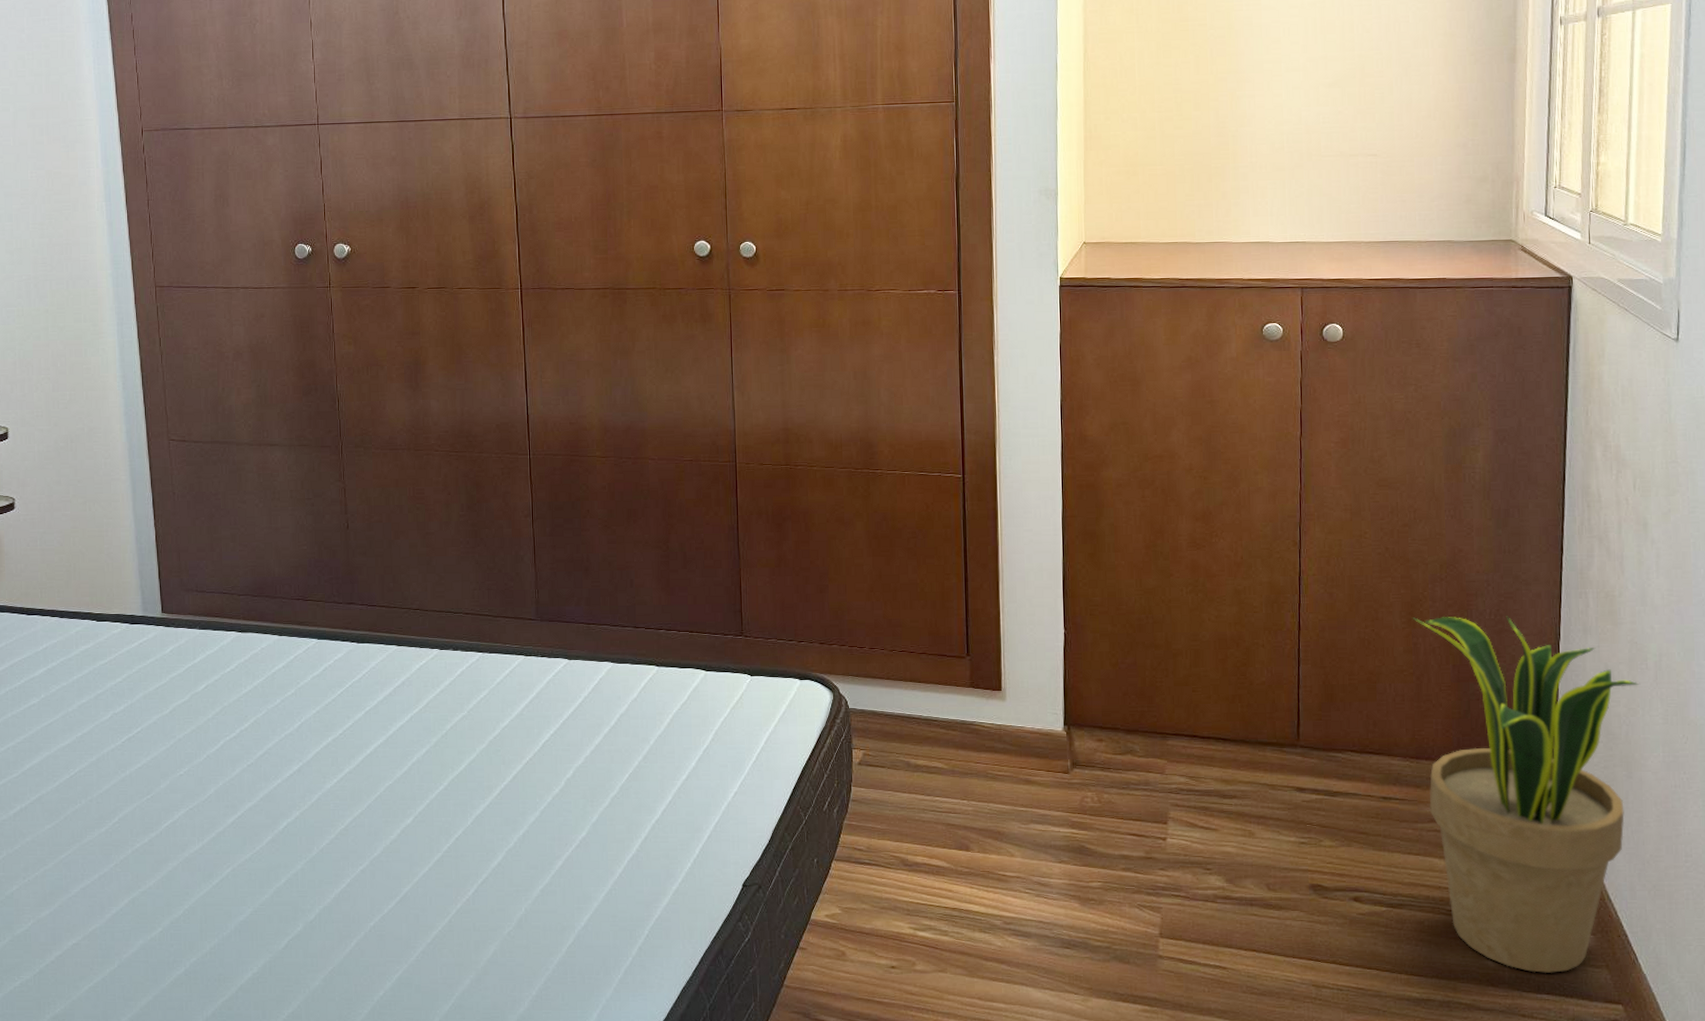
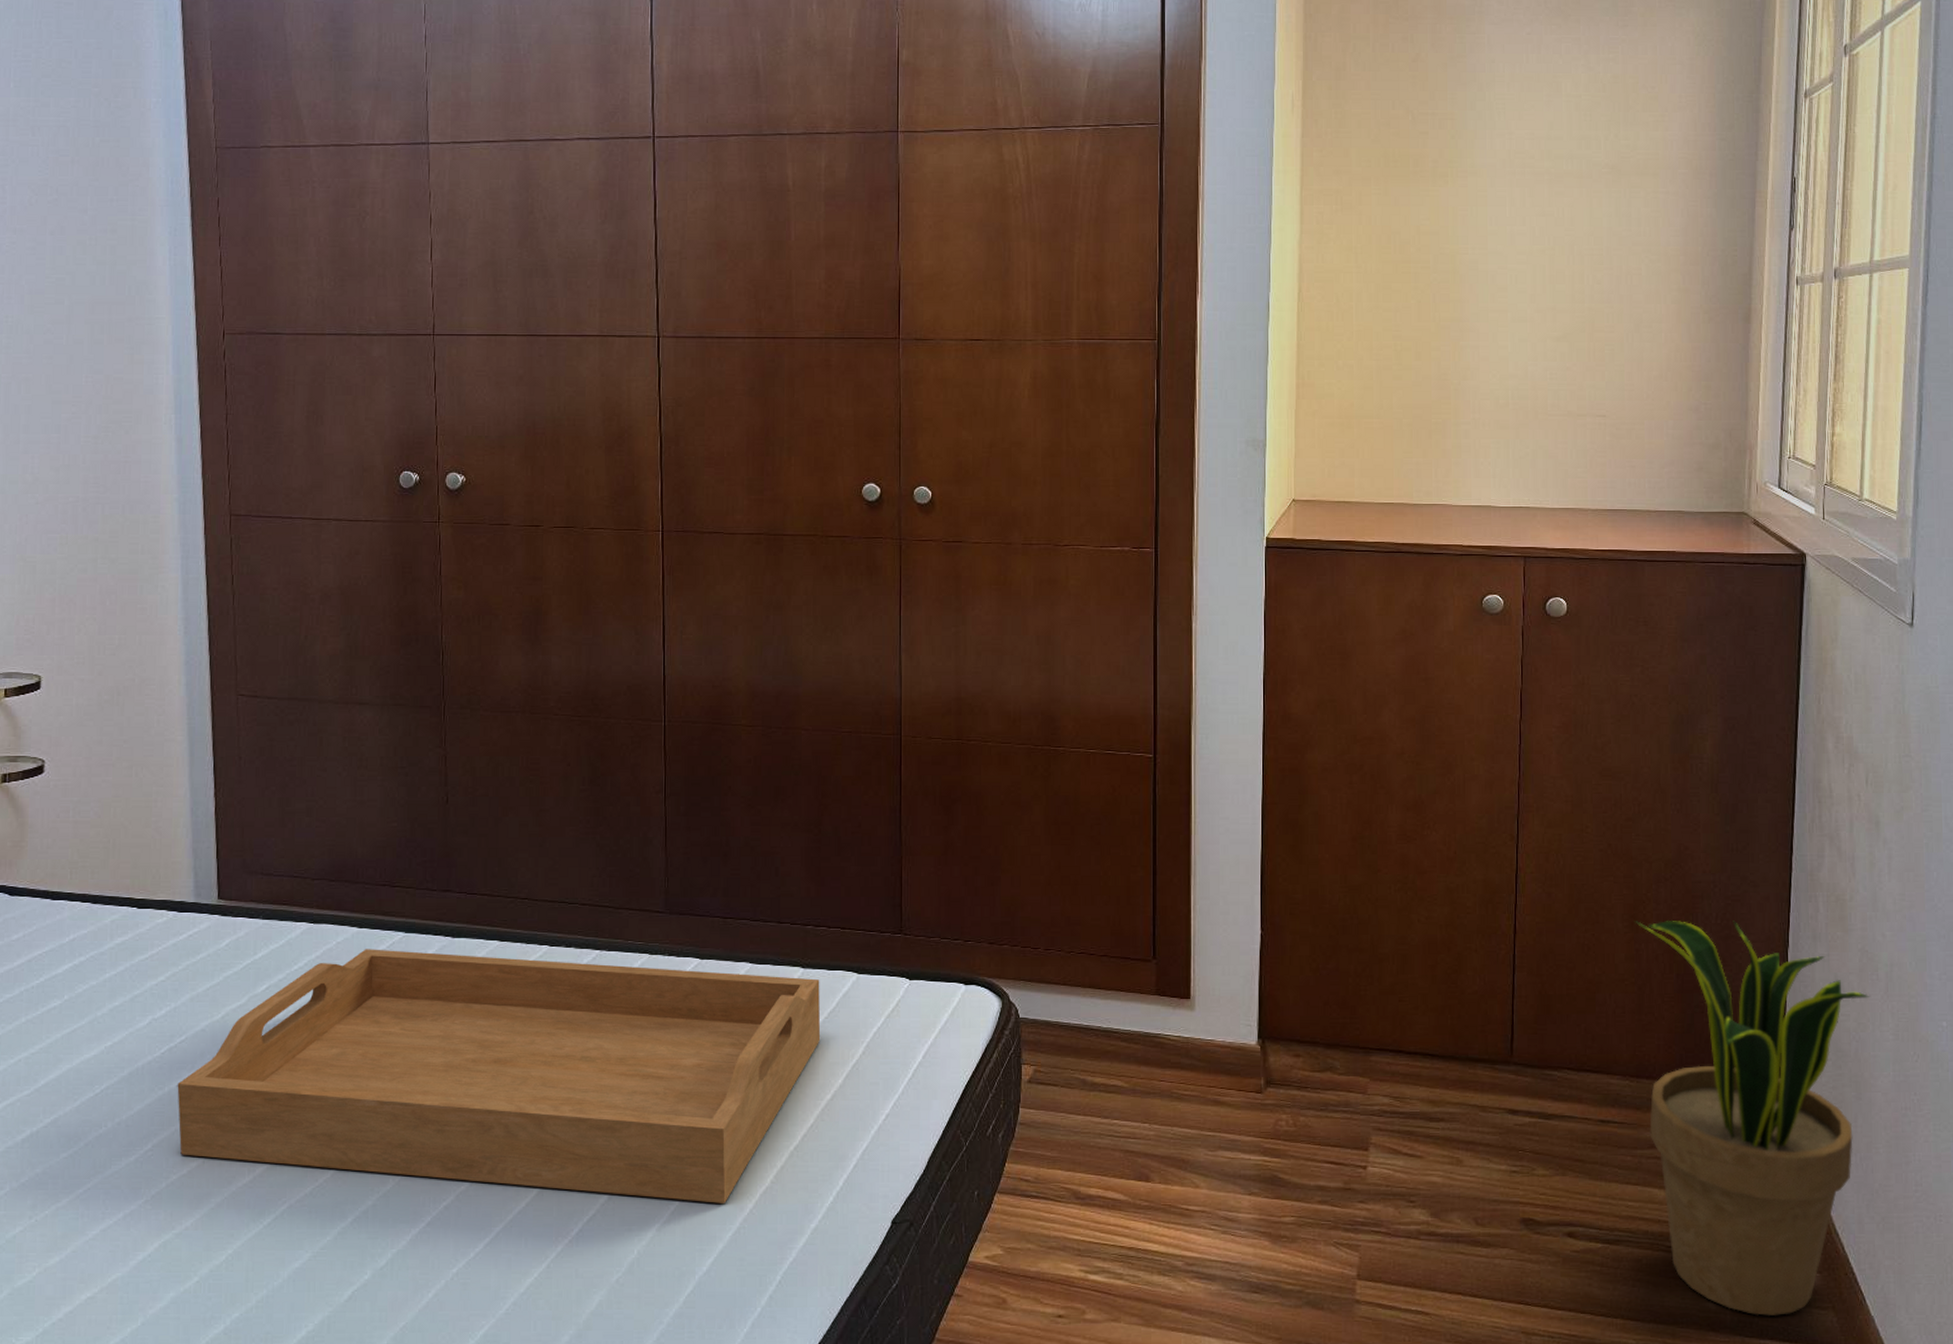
serving tray: none [136,653,675,869] -> present [177,949,821,1203]

